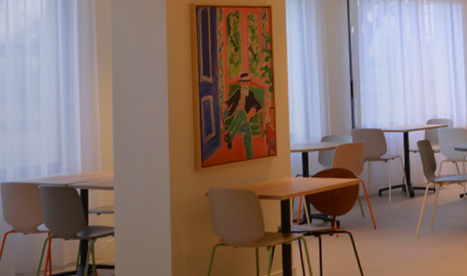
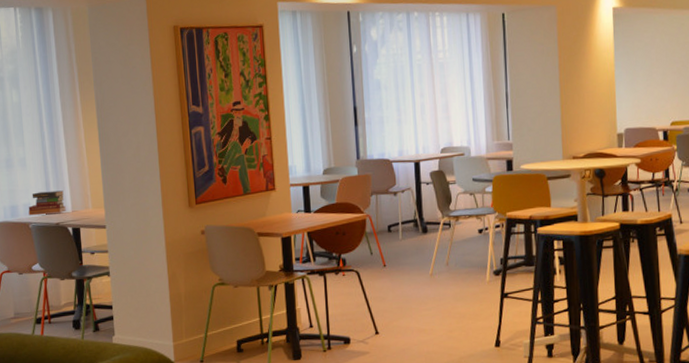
books: none [38,153,76,177] -> present [28,190,66,216]

